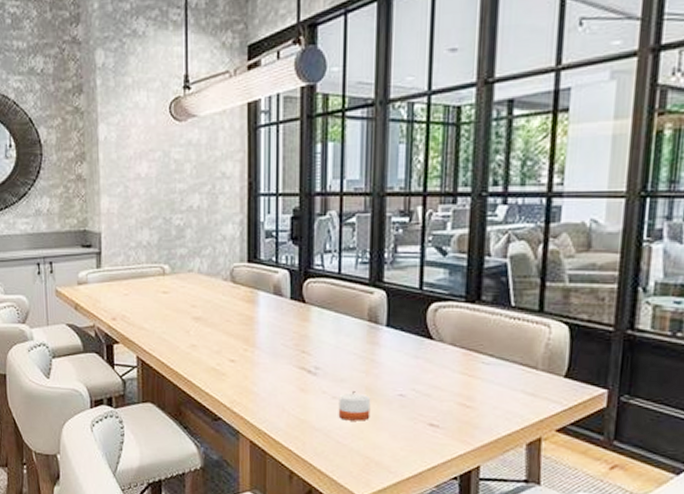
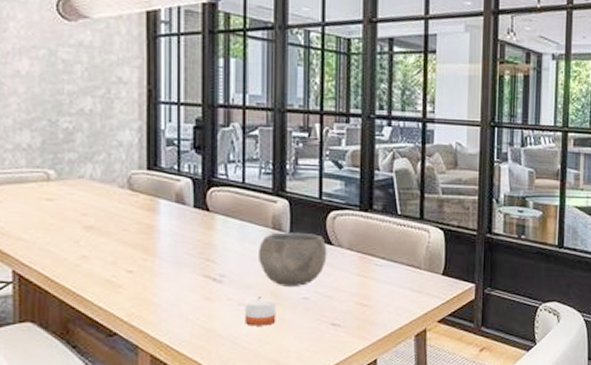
bowl: none [353,325,427,382] -> present [259,232,327,286]

